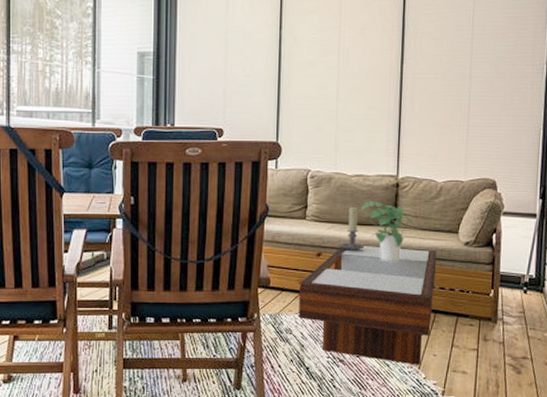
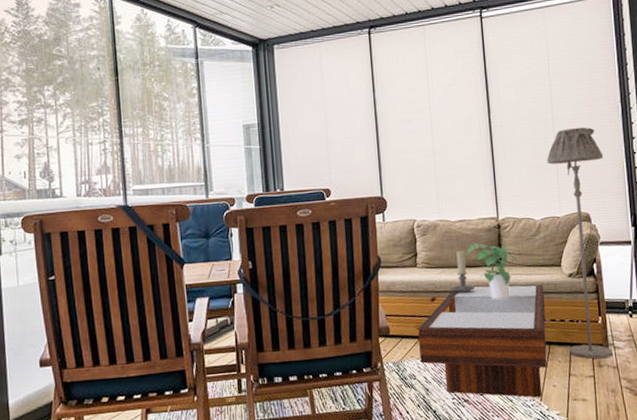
floor lamp: none [454,87,520,333] -> present [547,127,613,359]

